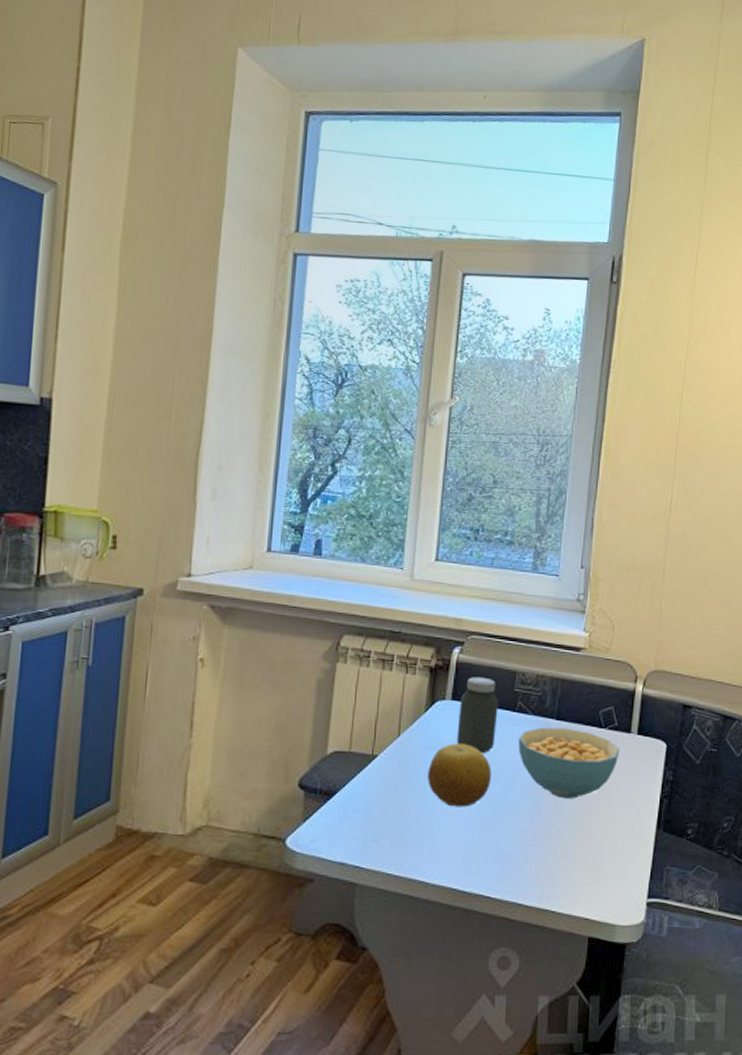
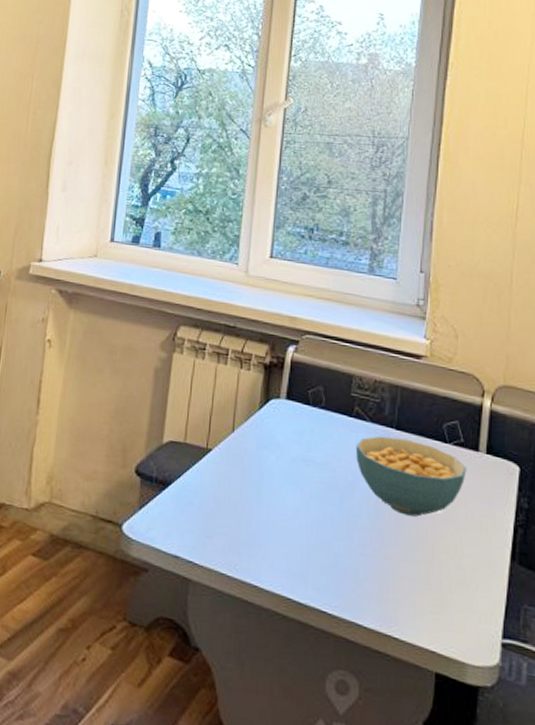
fruit: present [427,743,491,807] -> none [262,444,327,513]
jar: present [456,677,499,753] -> none [291,377,335,458]

